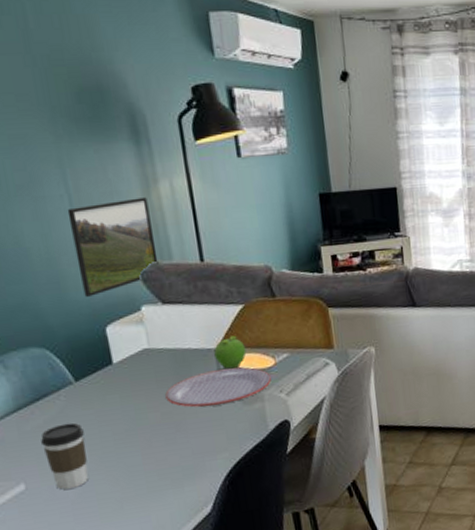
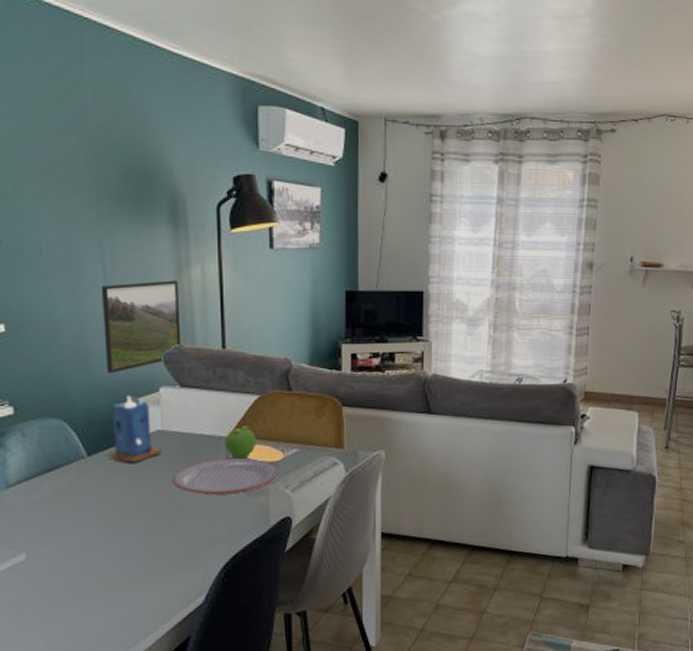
coffee cup: present [41,422,89,490] -> none [47,497,90,564]
candle: none [95,317,152,384] -> present [108,395,163,463]

